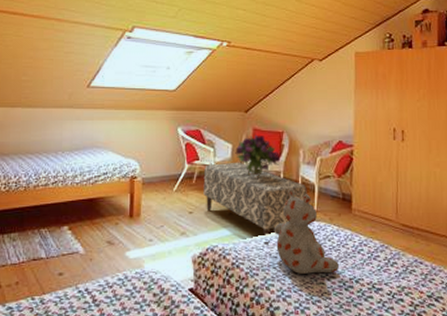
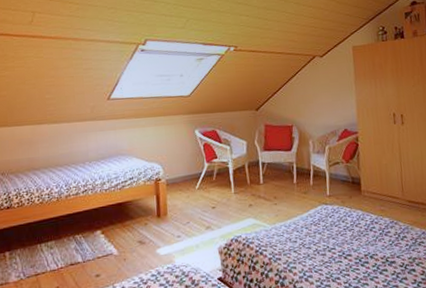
bench: present [203,162,307,245] -> none [222,156,320,231]
bouquet: present [235,134,281,177] -> none [250,130,293,169]
stuffed bear: present [273,187,339,274] -> none [291,176,354,255]

